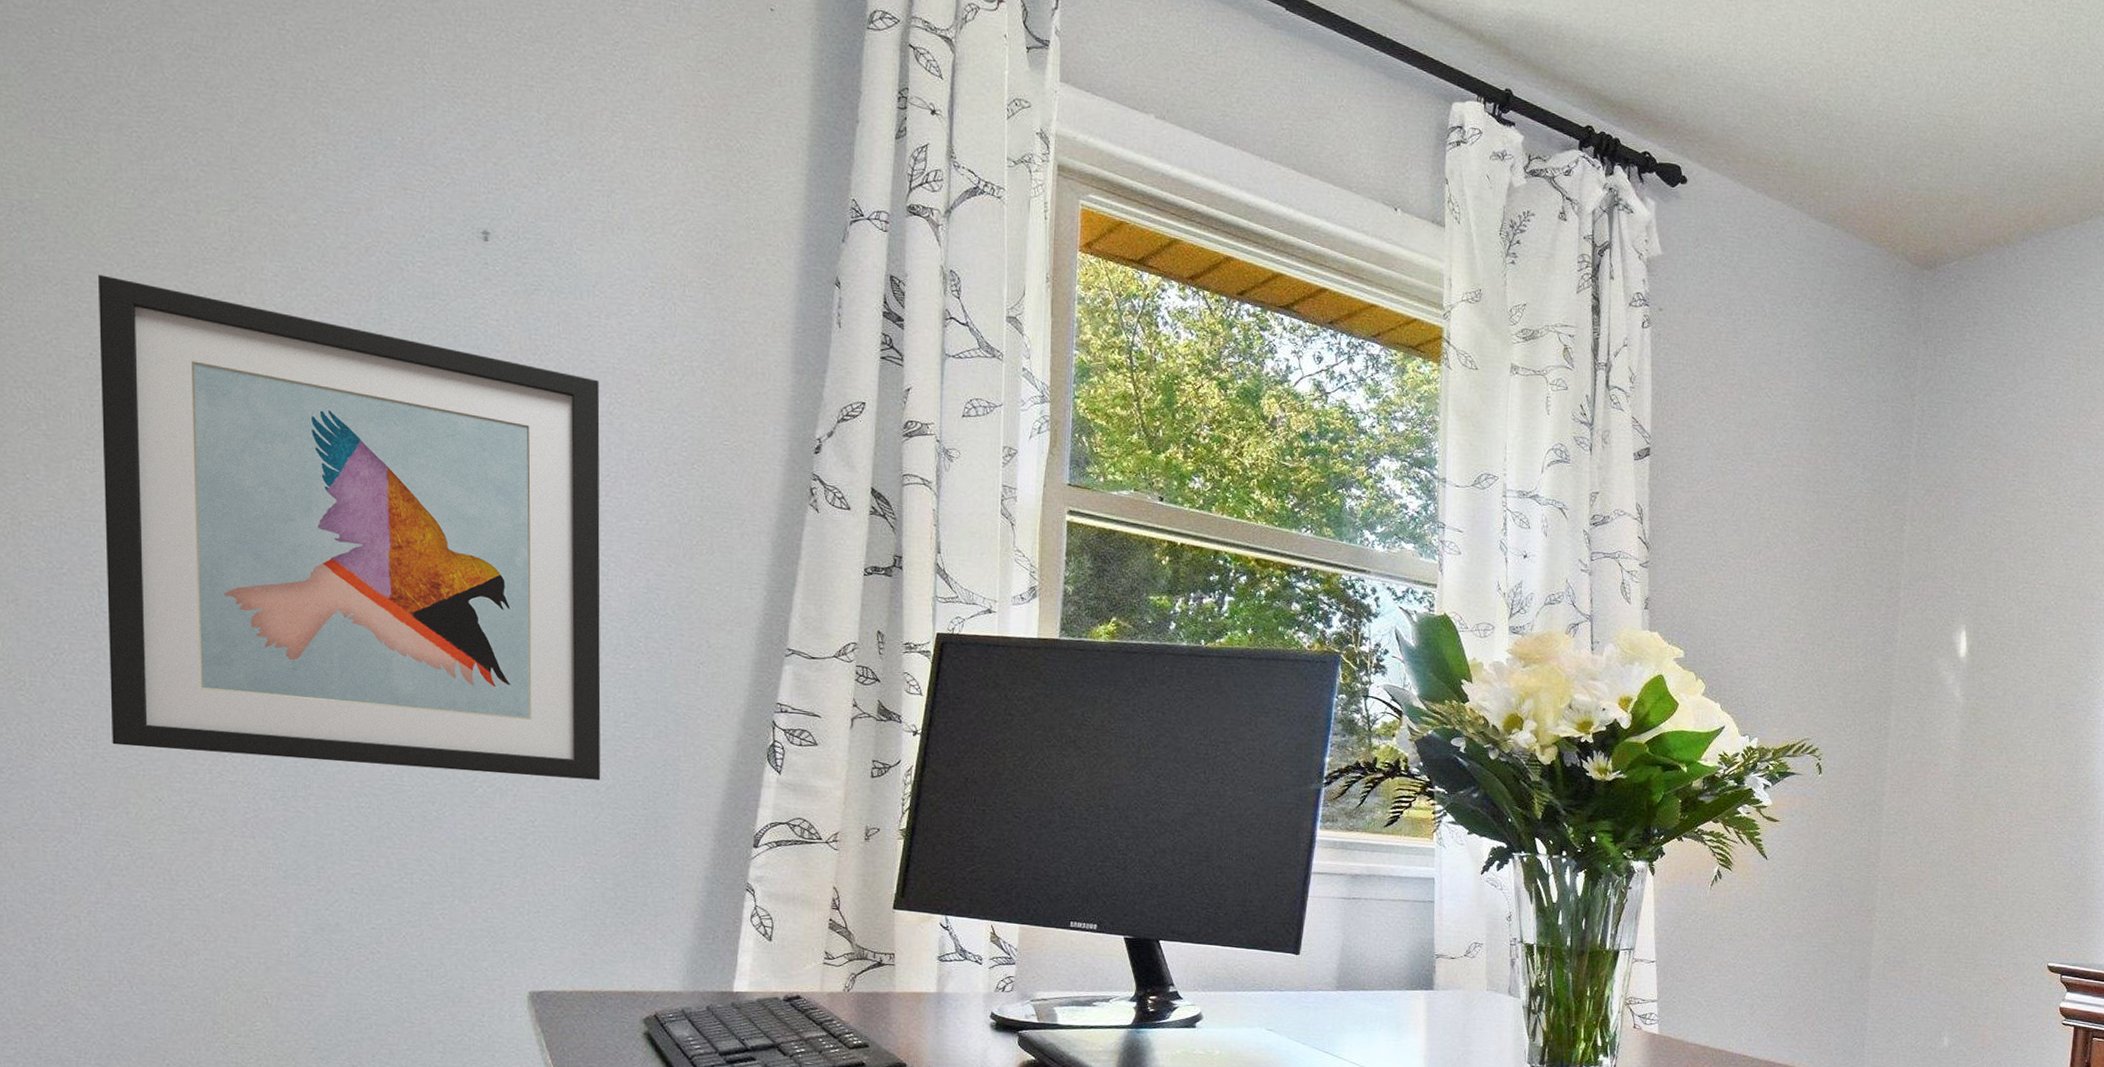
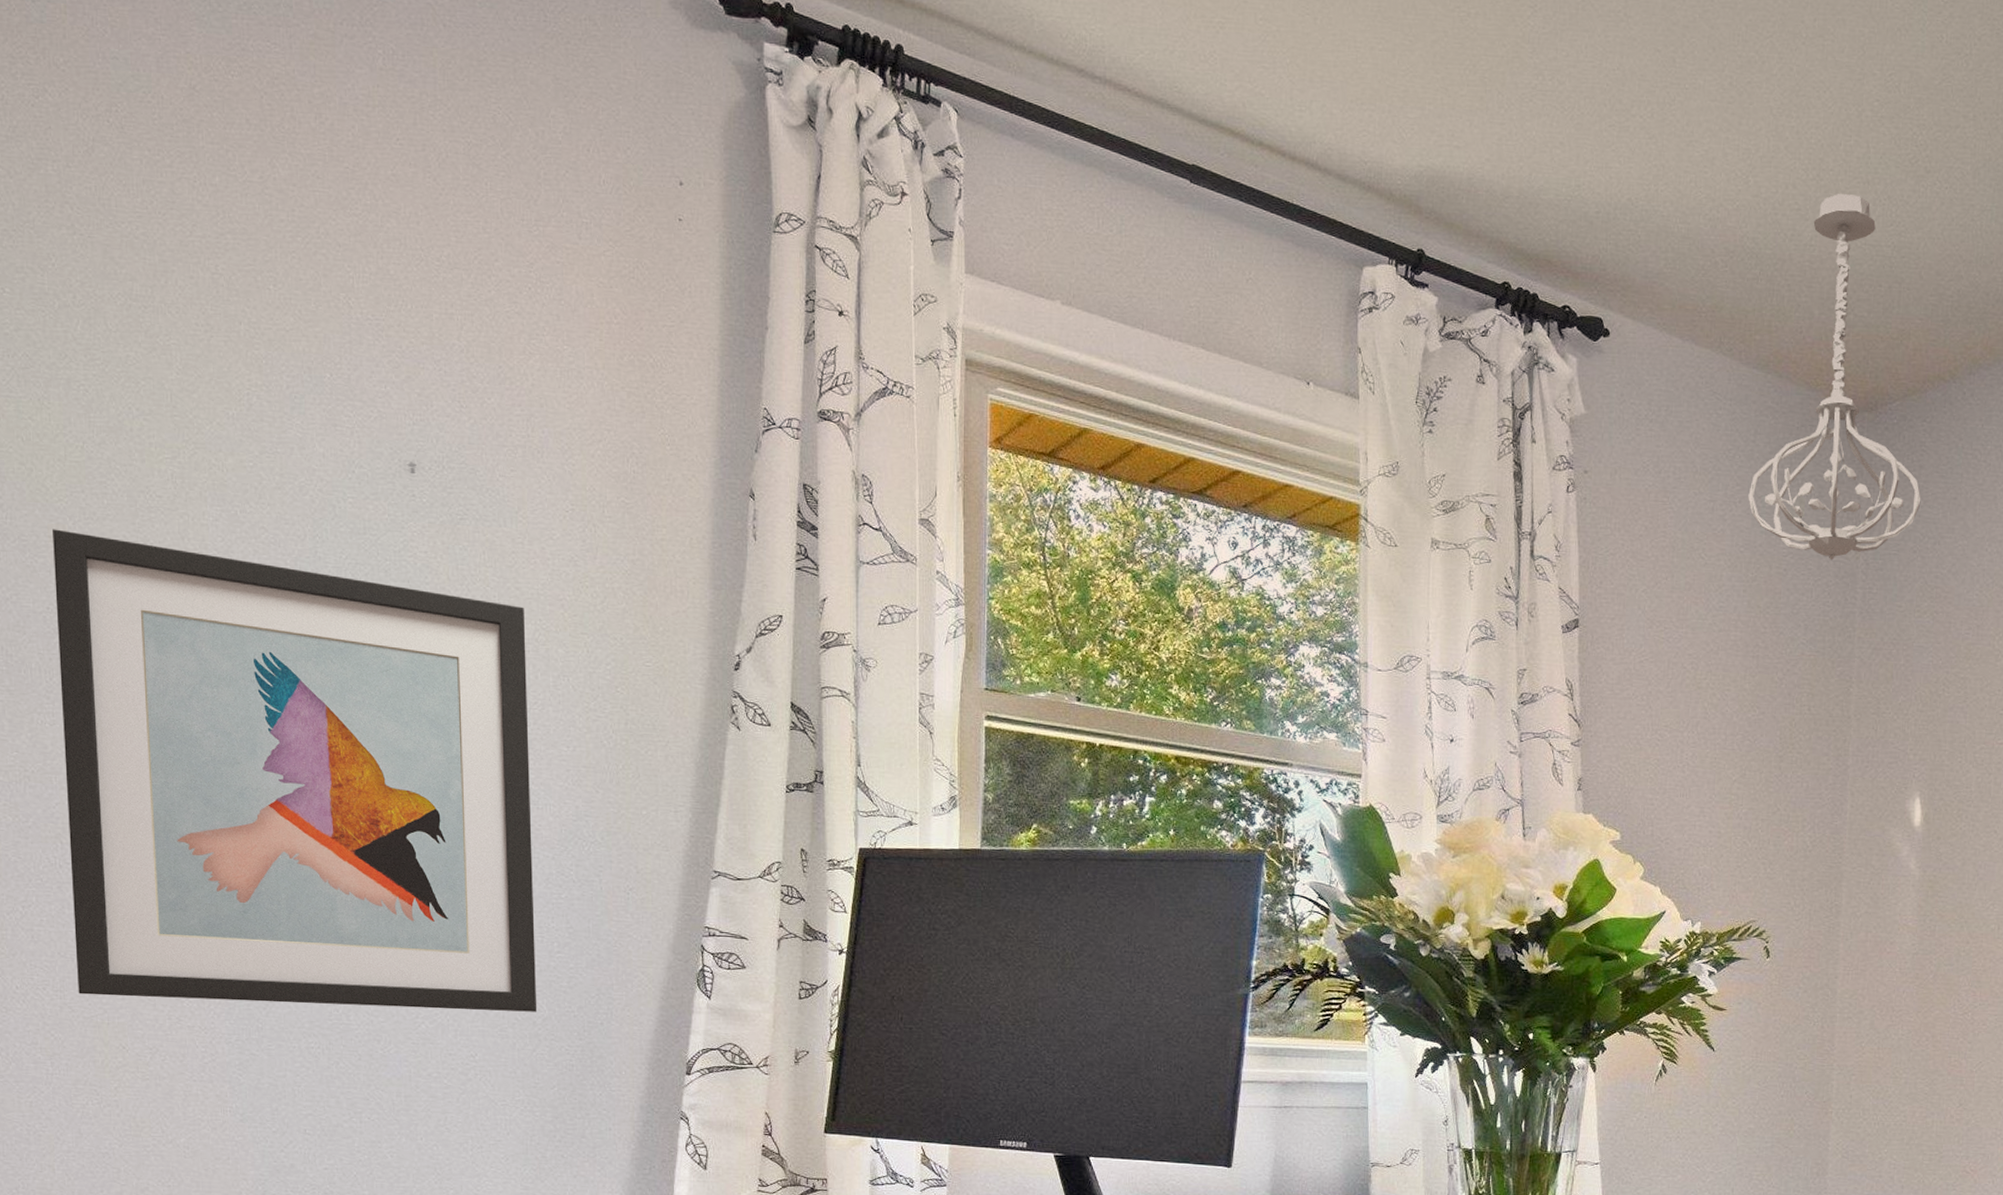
ceiling light fixture: none [1813,64,1975,406] -> present [1748,193,1921,560]

